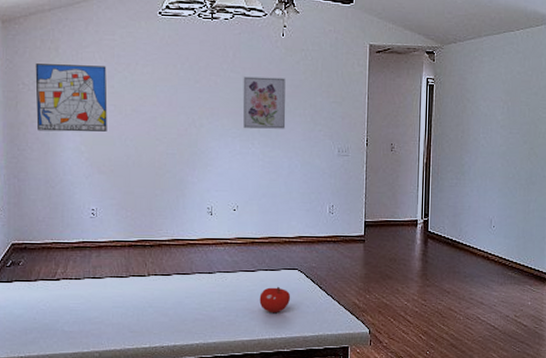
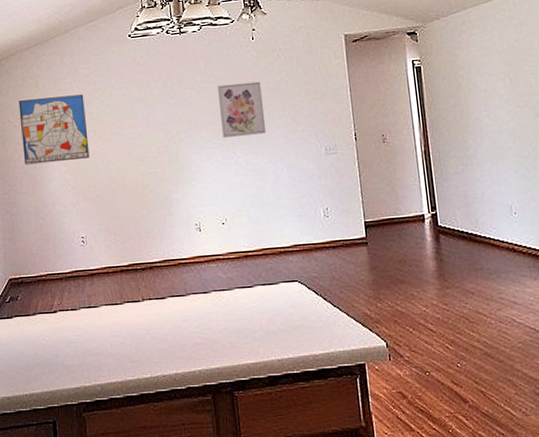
fruit: present [259,286,291,312] -> none [260,301,294,331]

